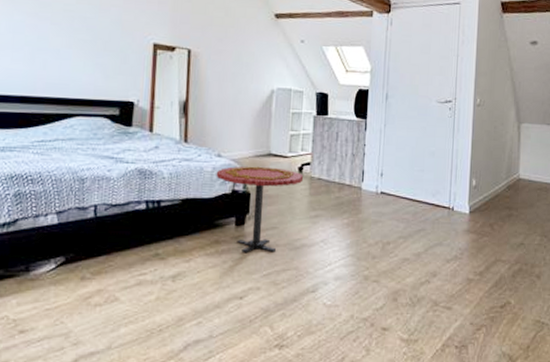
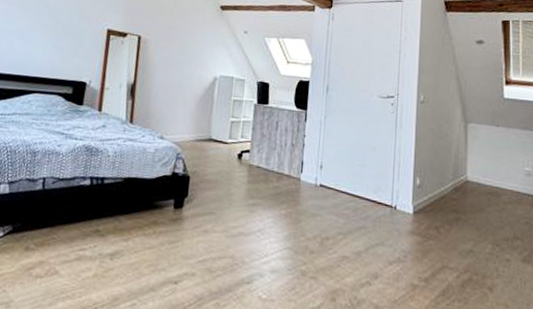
side table: present [216,166,304,254] -> none [157,149,243,239]

